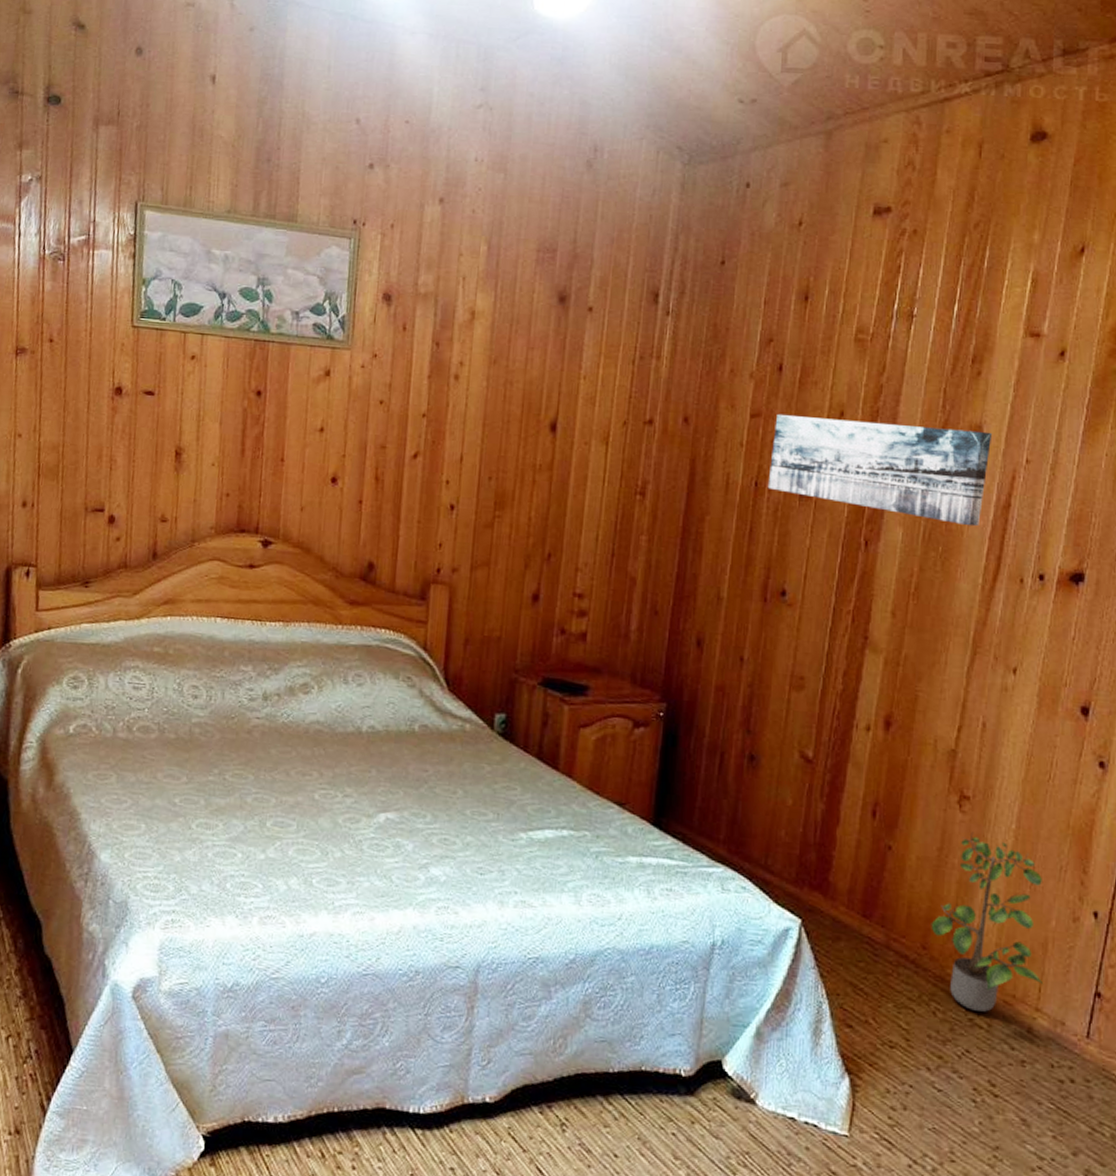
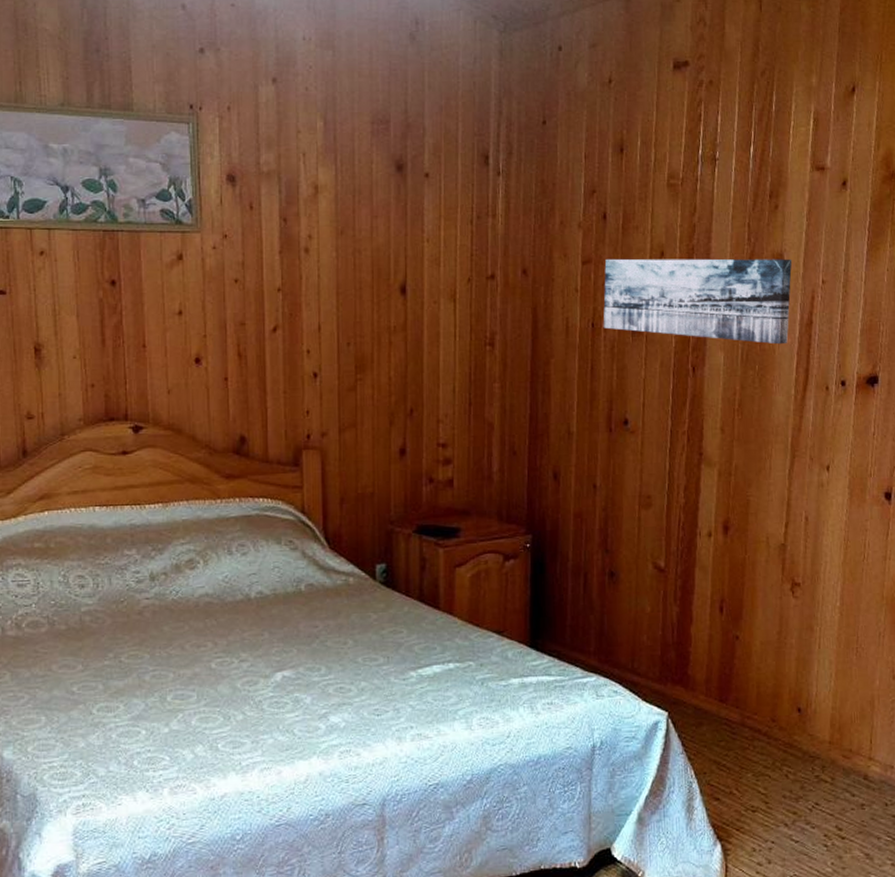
potted plant: present [931,831,1043,1012] -> none [777,613,873,768]

